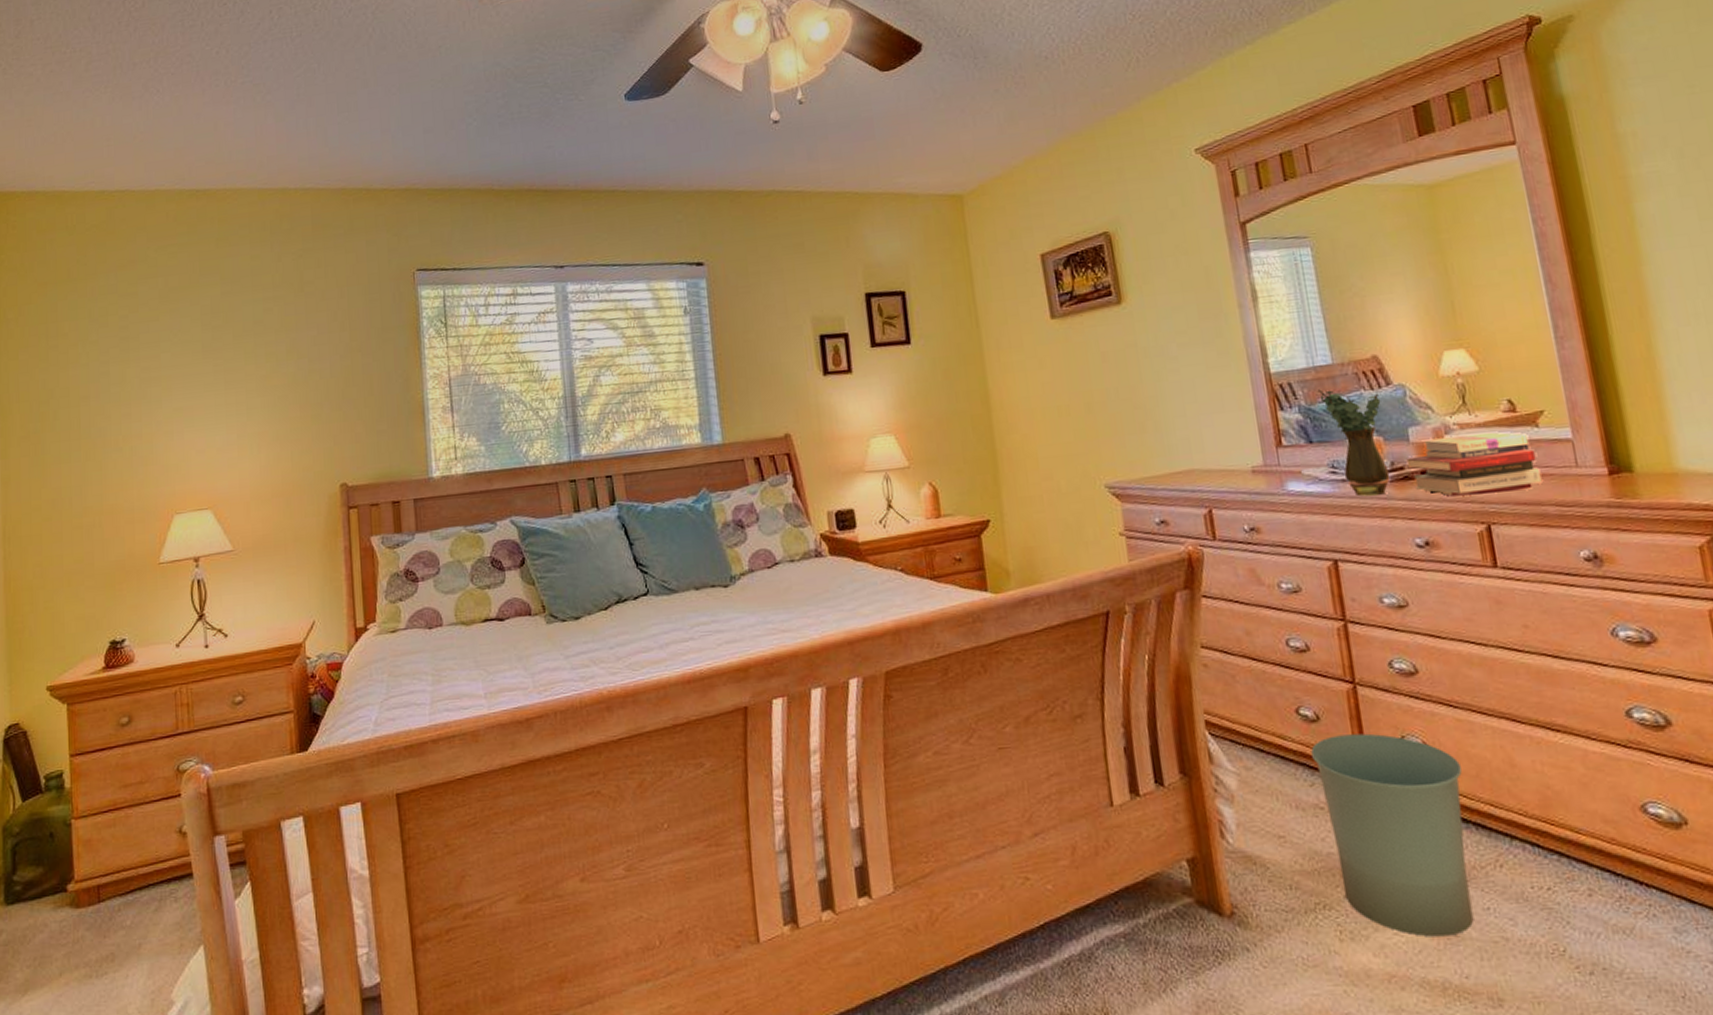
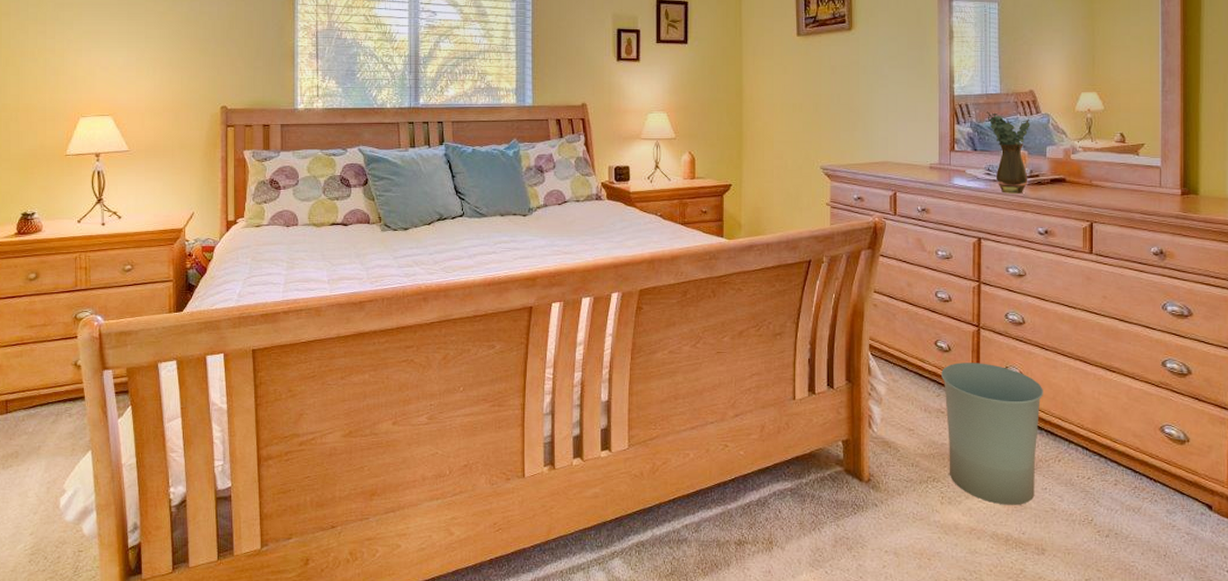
books: present [1404,432,1542,497] -> none [1040,156,1134,200]

